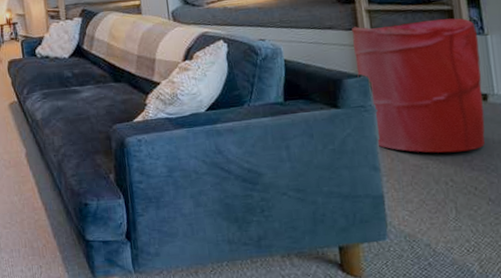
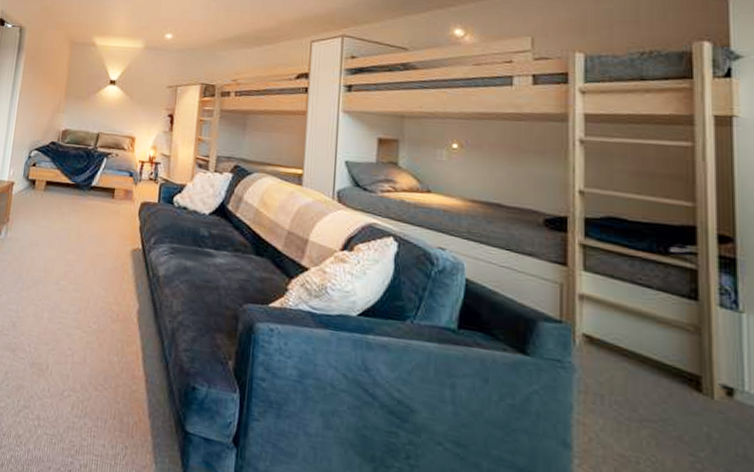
laundry hamper: present [352,17,485,153] -> none [558,260,730,458]

